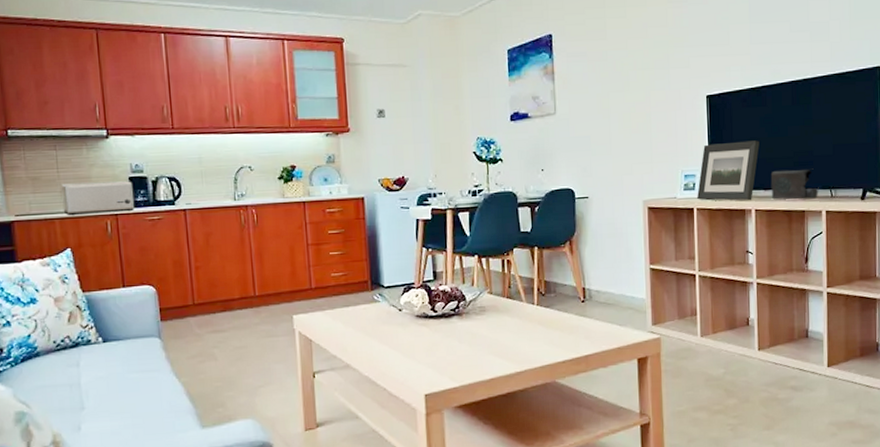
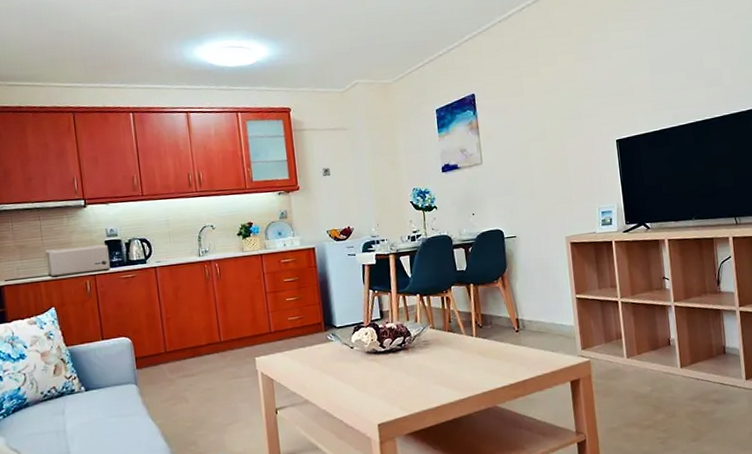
picture frame: present [697,140,759,201] -> none [614,177,668,234]
speaker: present [770,170,819,200] -> none [679,201,725,230]

